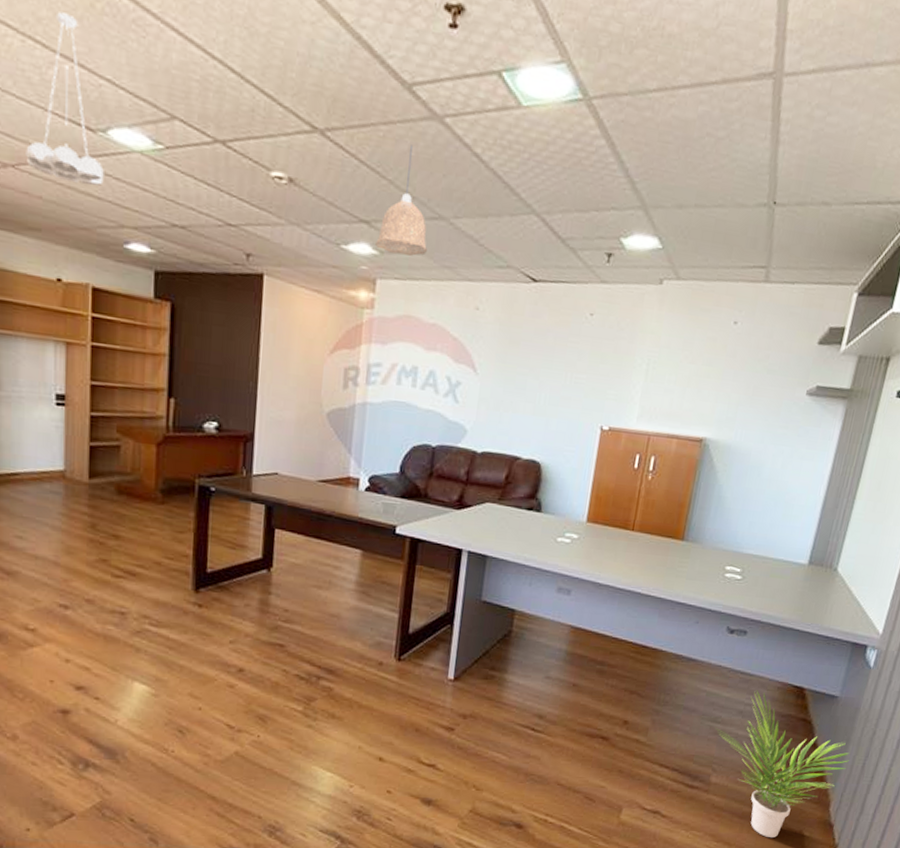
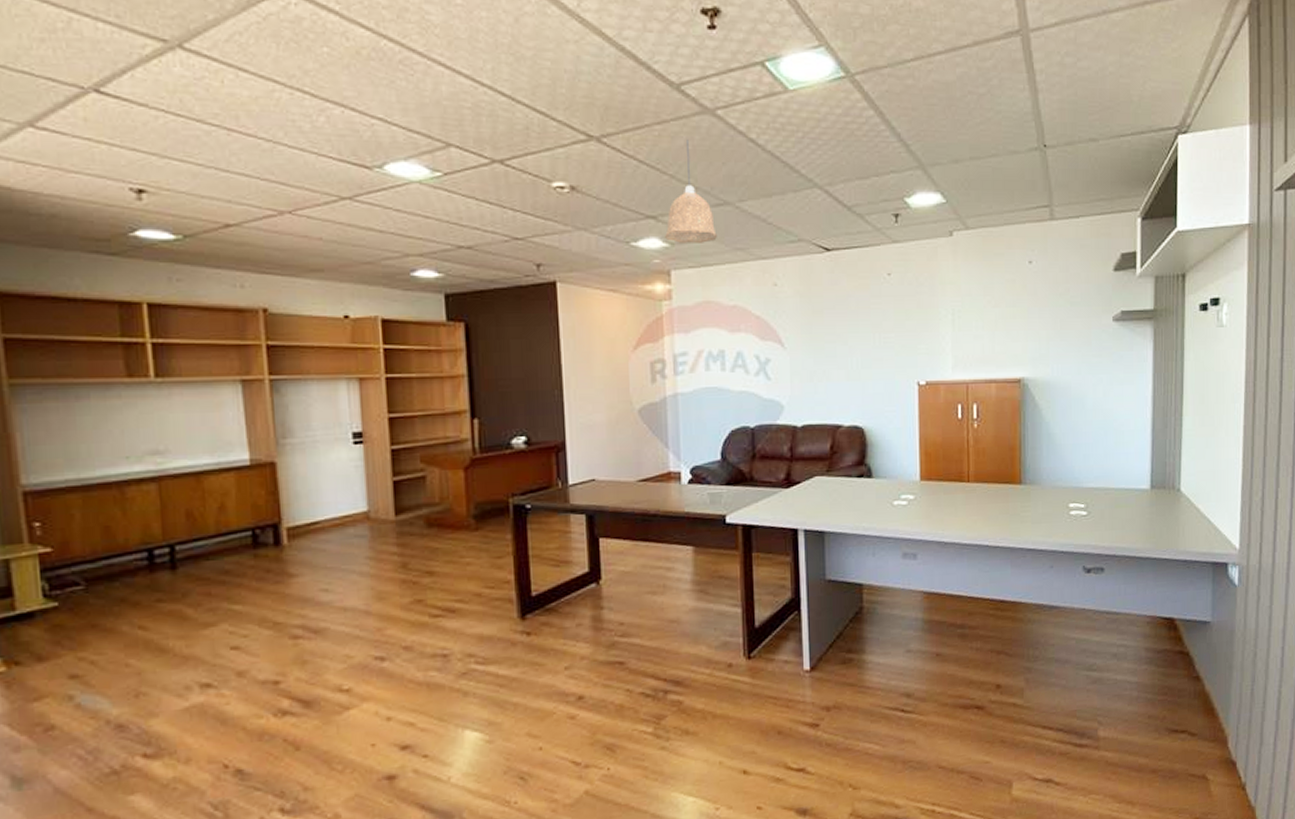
pendant light: present [26,12,104,186] -> none [302,63,384,221]
potted plant: present [716,690,849,838] -> none [1093,628,1236,789]

